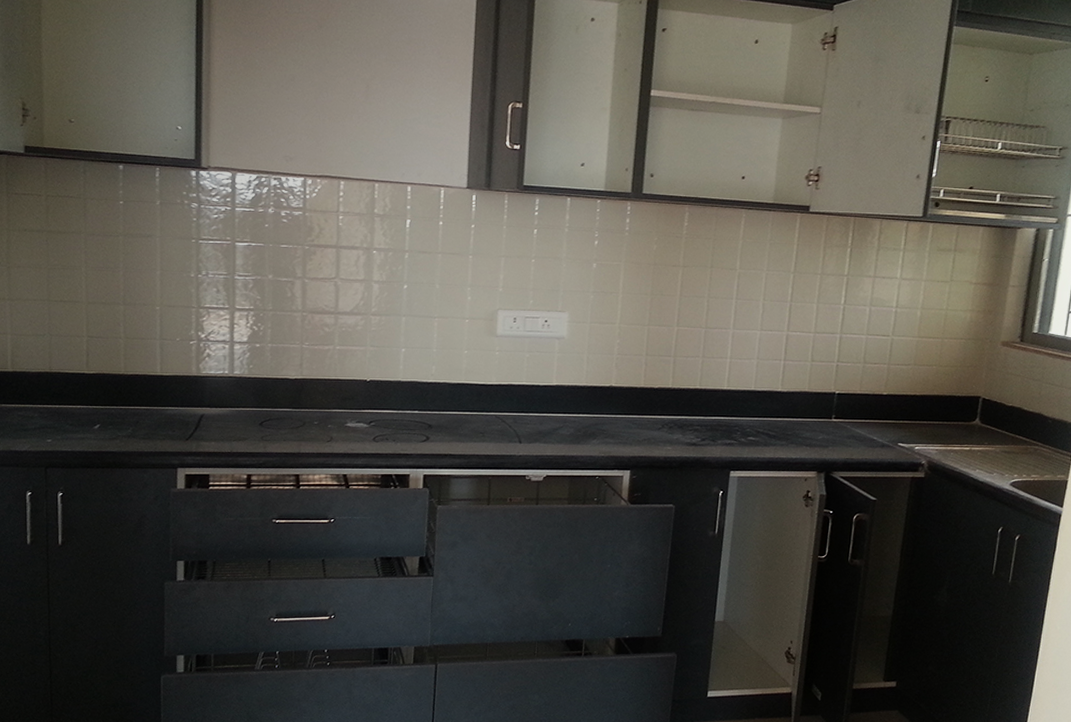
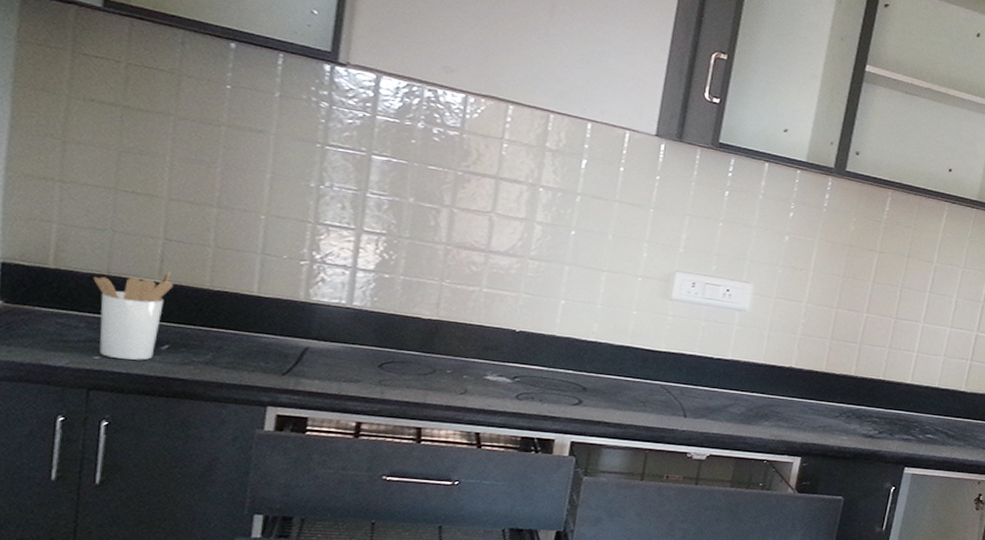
utensil holder: none [40,363,98,440] -> present [93,271,173,361]

